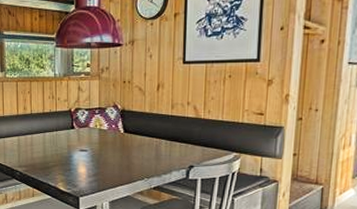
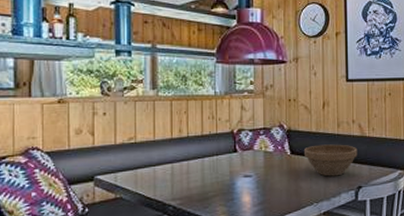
flower pot: none [136,125,191,155] -> present [303,144,358,177]

